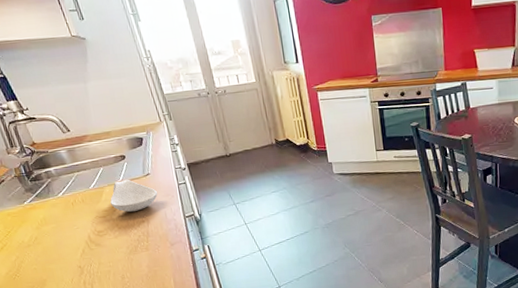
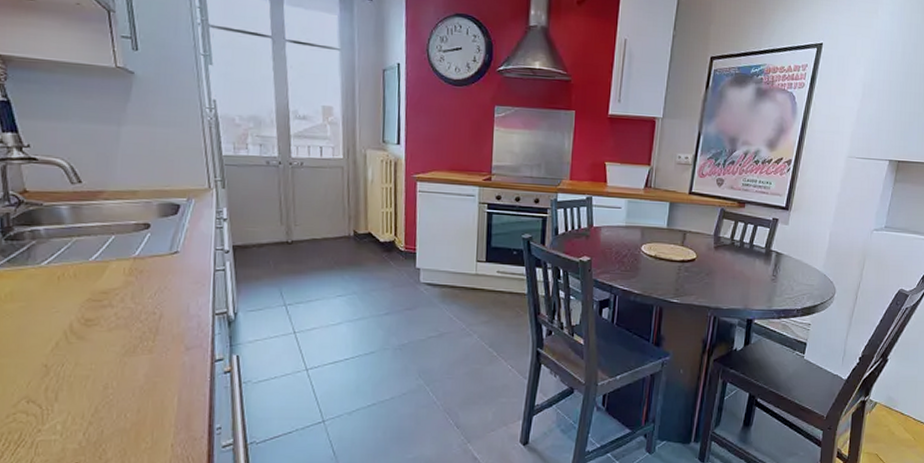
spoon rest: present [110,179,158,212] -> none [114,255,183,298]

